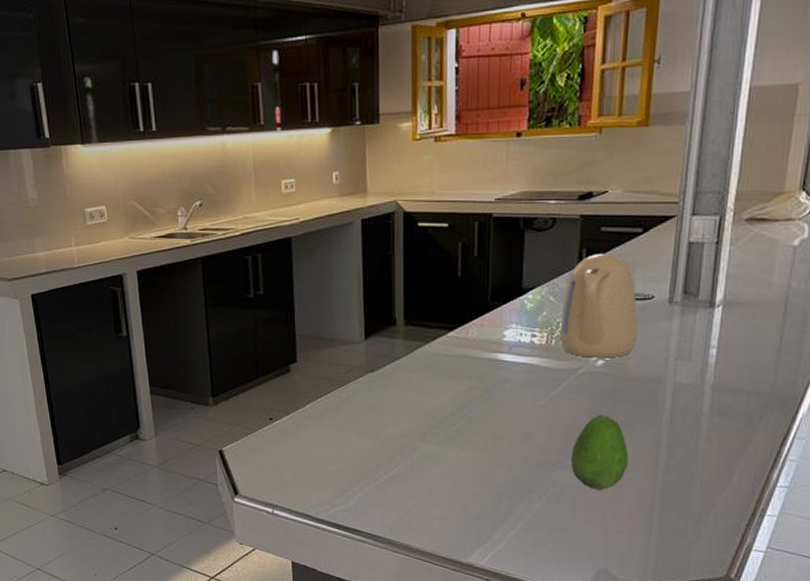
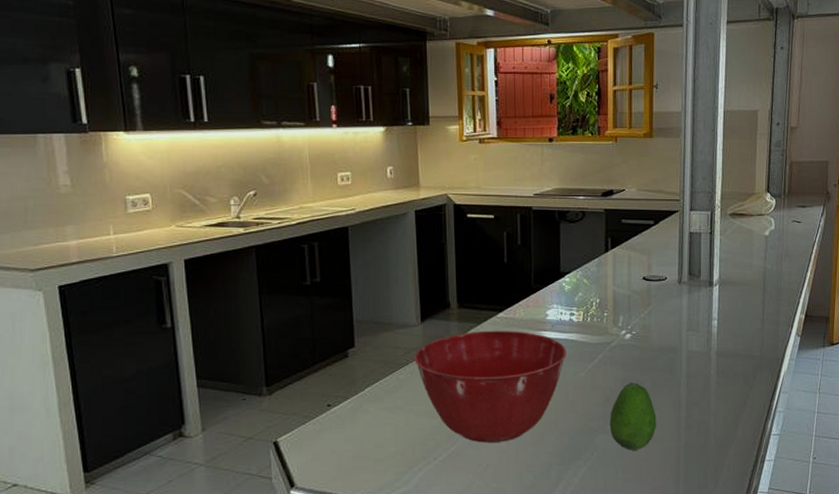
mixing bowl: none [356,350,525,469] -> present [413,330,566,443]
kettle: present [559,253,638,358] -> none [593,241,656,332]

